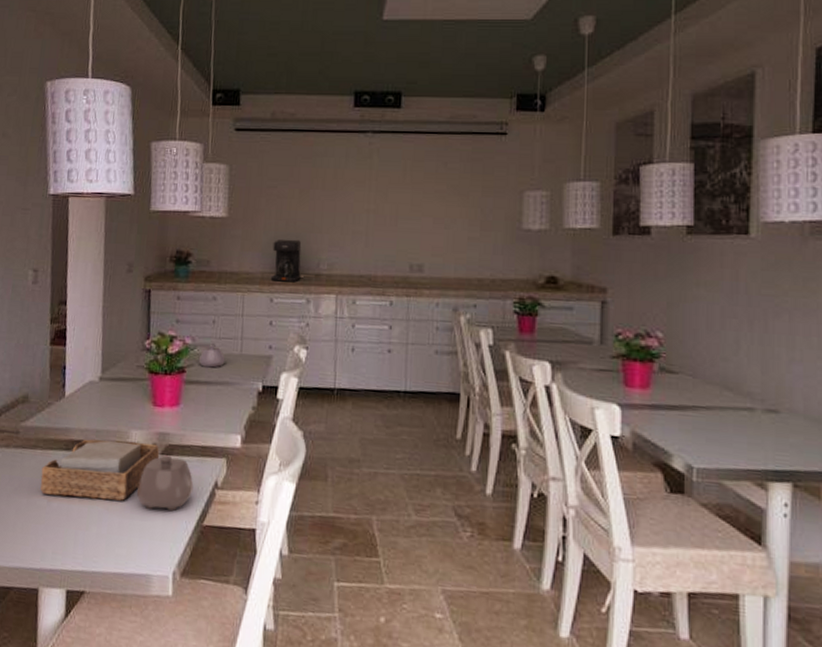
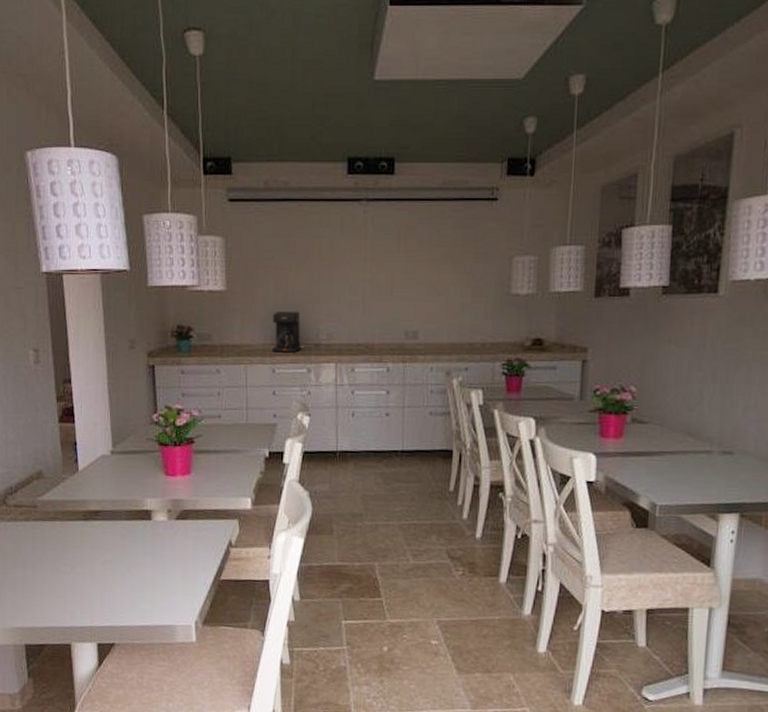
napkin holder: present [40,439,160,502] -> none [62,509,175,564]
sugar bowl: present [137,455,194,512] -> none [156,520,209,570]
sugar bowl: present [198,345,226,368] -> none [206,416,232,438]

